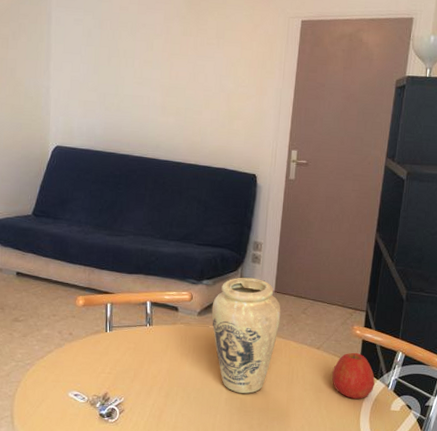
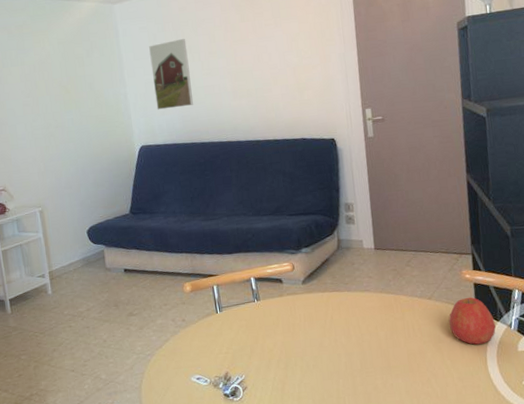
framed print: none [79,40,122,114] -> present [149,38,194,110]
vase: present [211,277,281,394] -> none [314,238,386,355]

